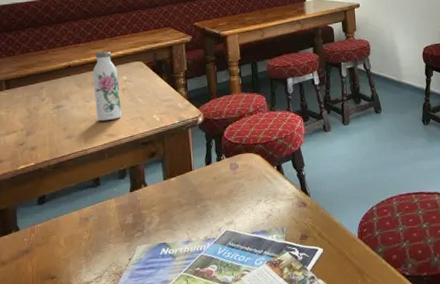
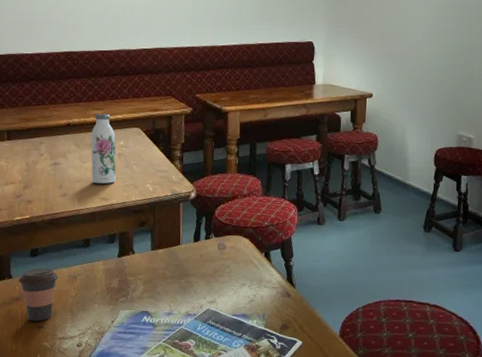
coffee cup: none [26,214,70,273] -> present [18,268,59,322]

